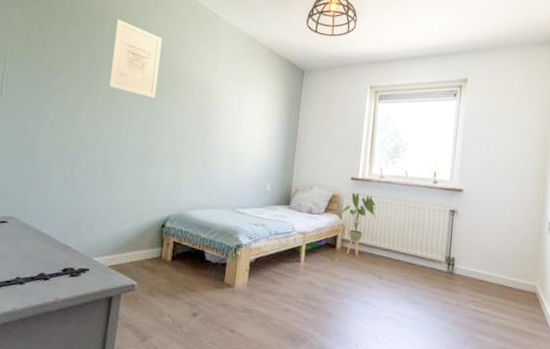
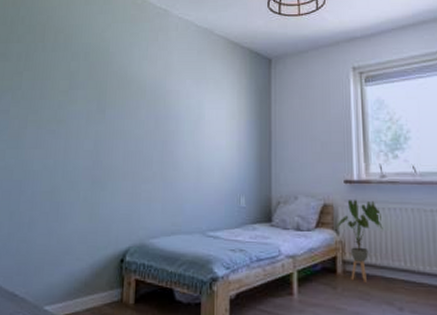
wall art: present [108,18,163,99] -> none [53,29,109,111]

